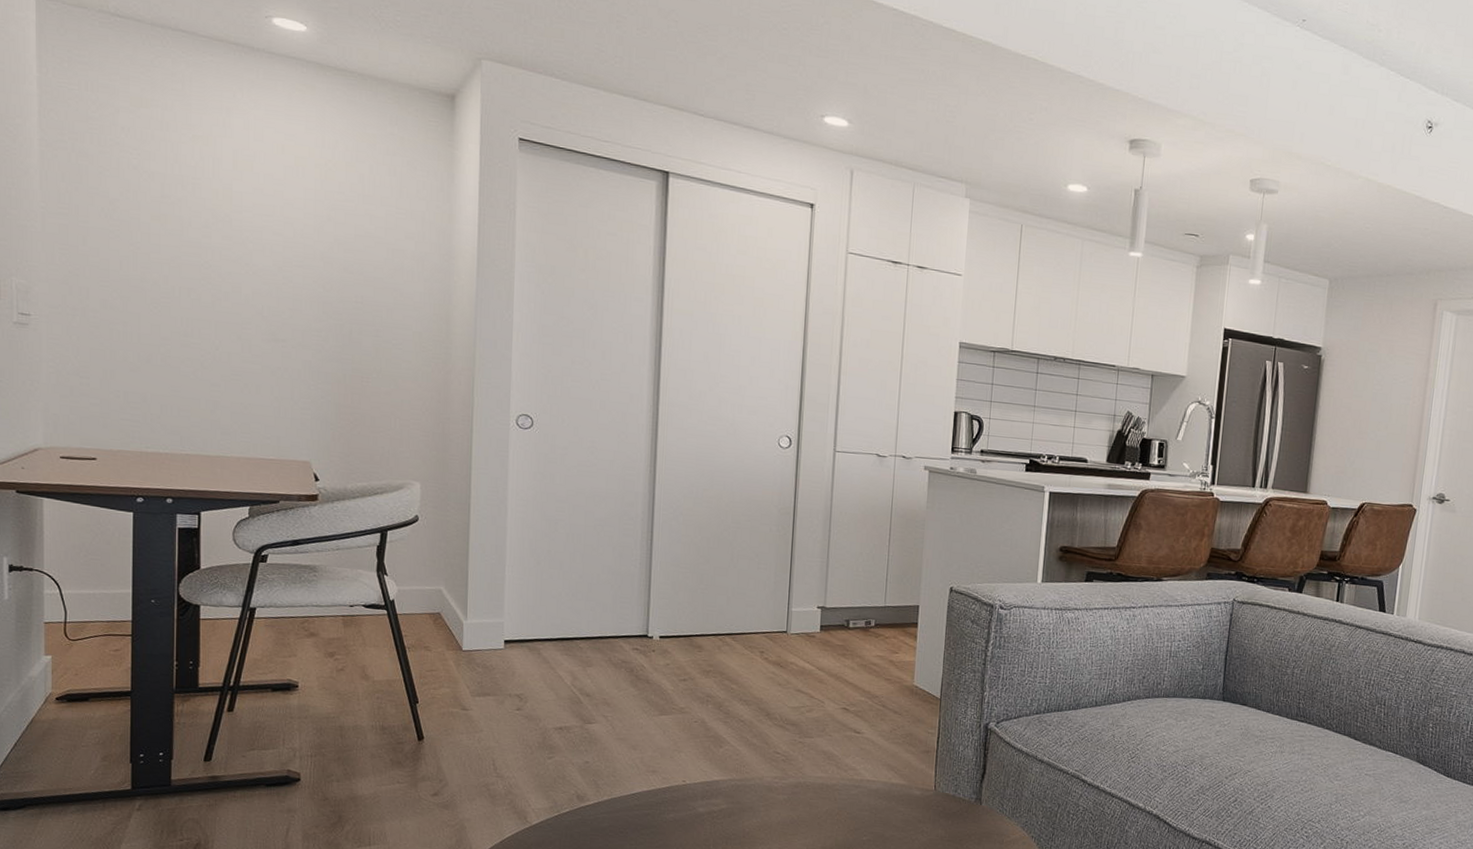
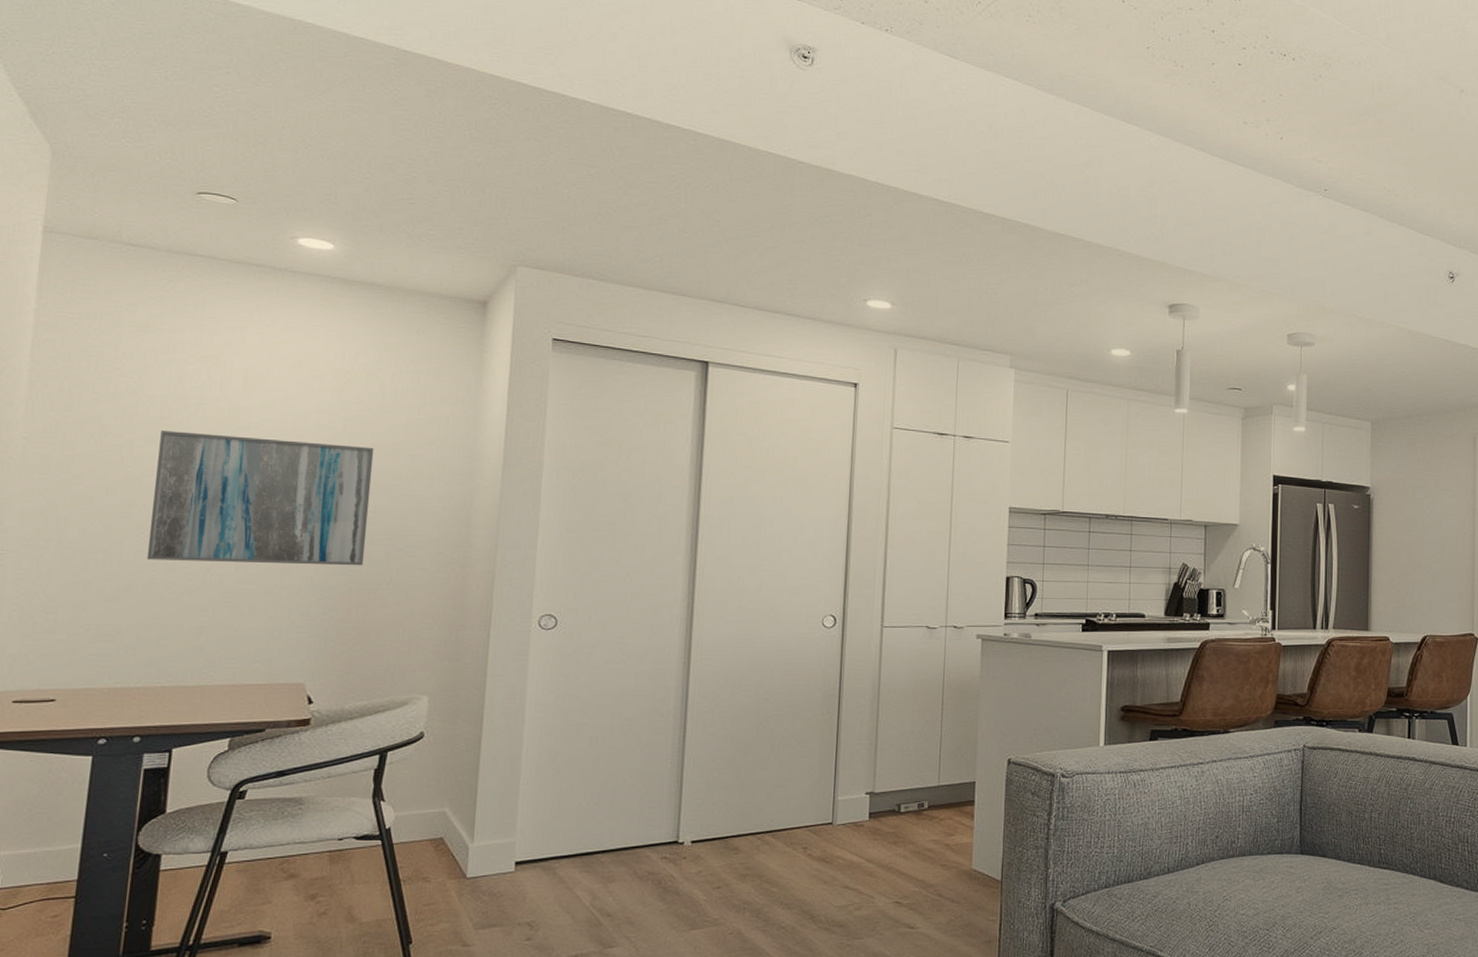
wall art: none [162,209,358,355] -> present [146,431,374,566]

